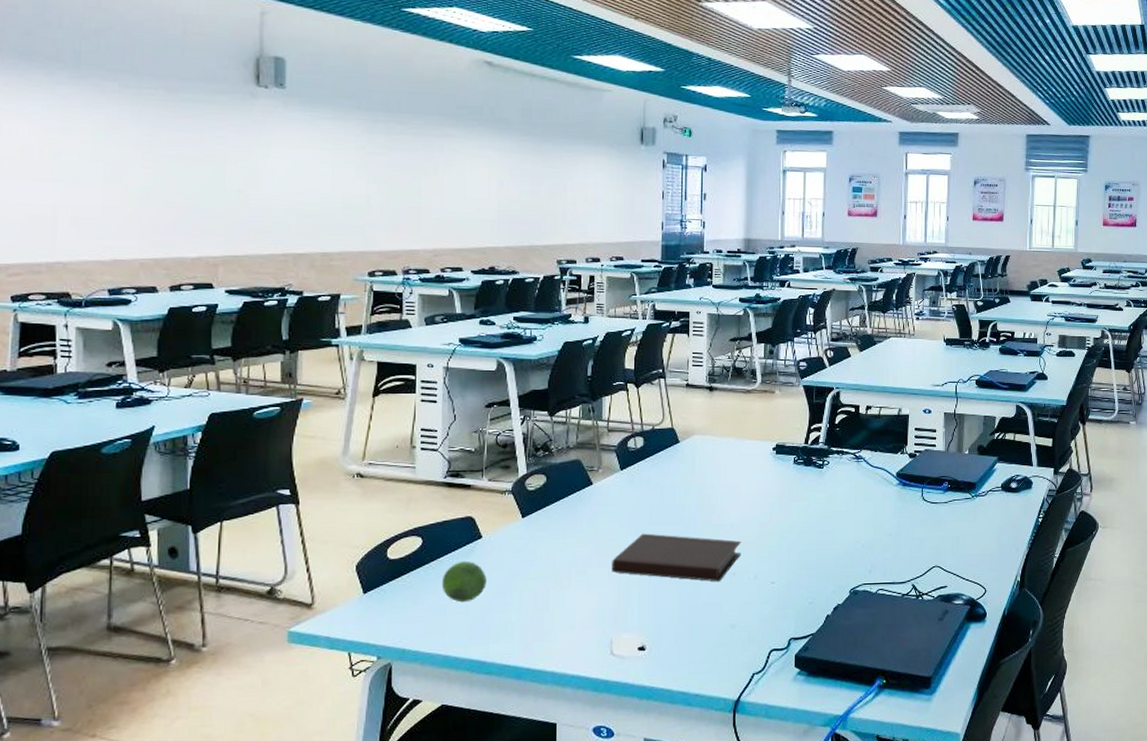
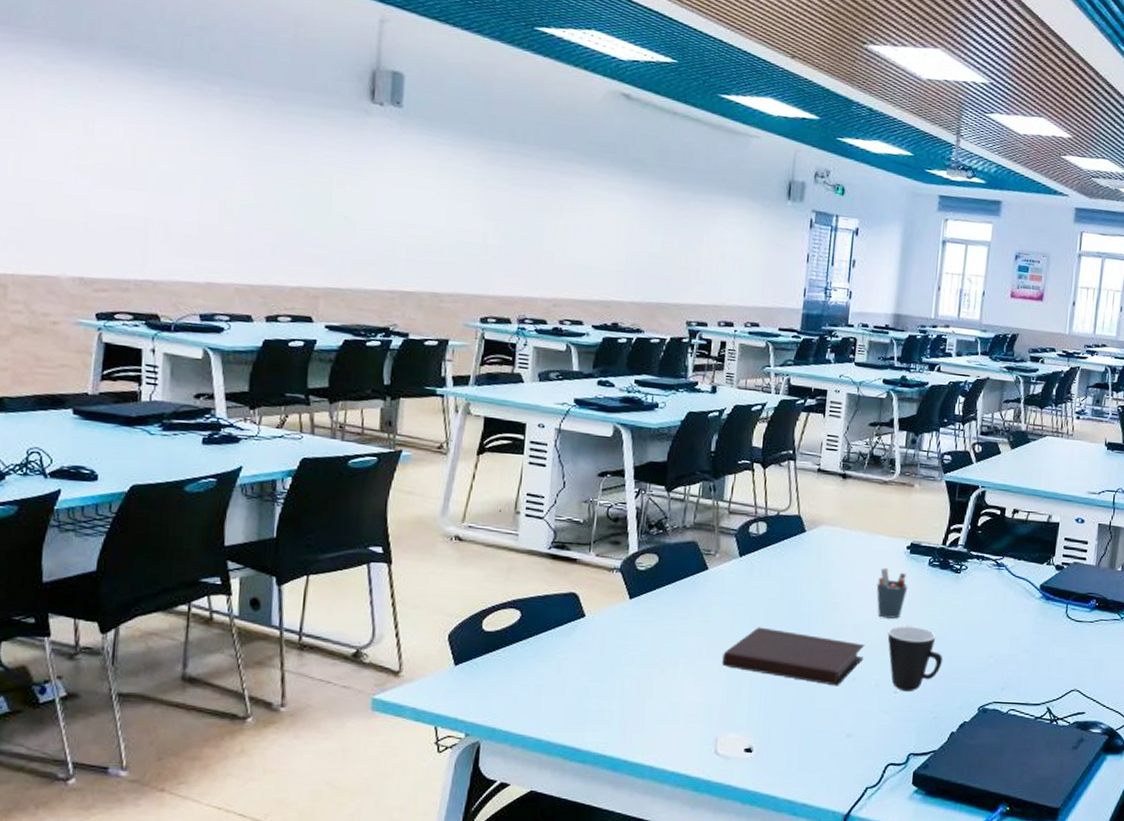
fruit: present [441,560,487,603] -> none [538,639,588,684]
pen holder: none [747,468,777,516] -> present [876,567,908,620]
mug: none [761,520,814,582] -> present [887,625,943,692]

